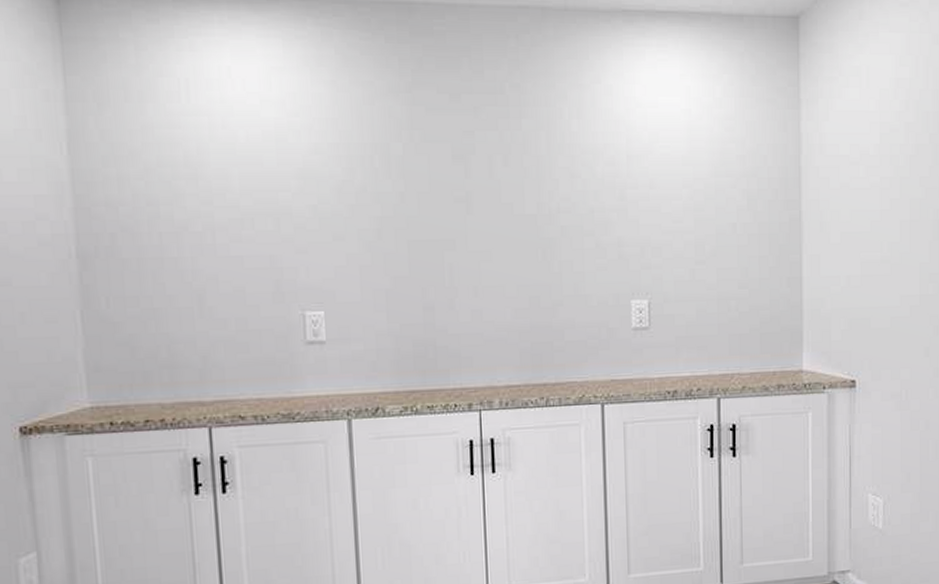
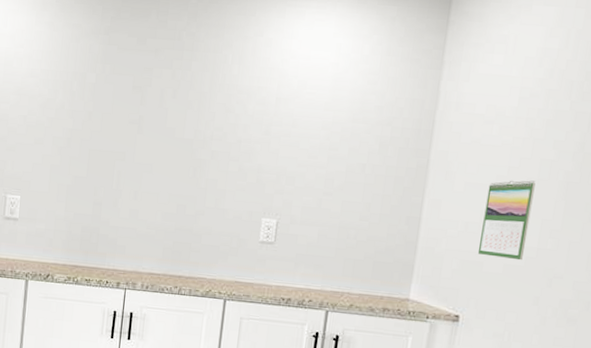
calendar: none [863,223,909,311] -> present [477,180,536,261]

